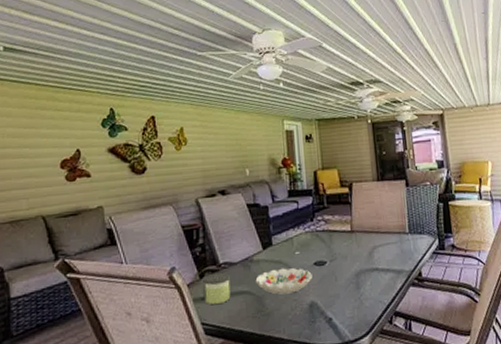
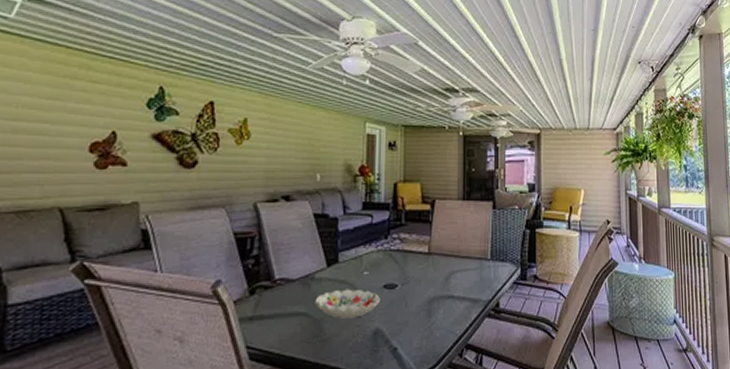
candle: present [201,272,231,305] -> none [251,289,287,327]

